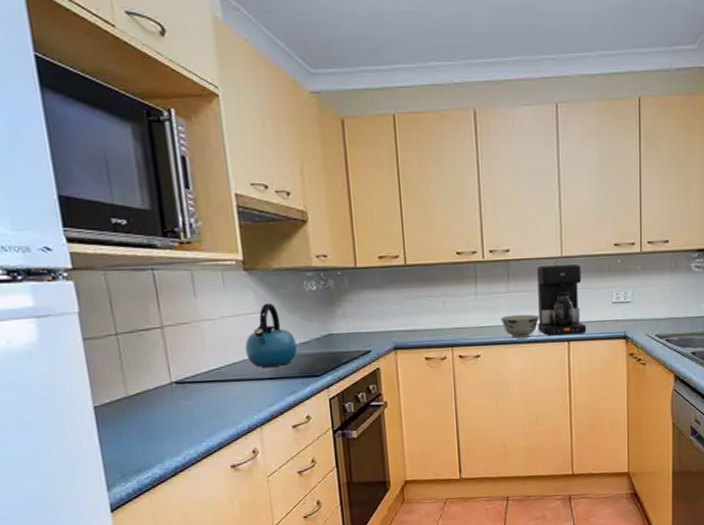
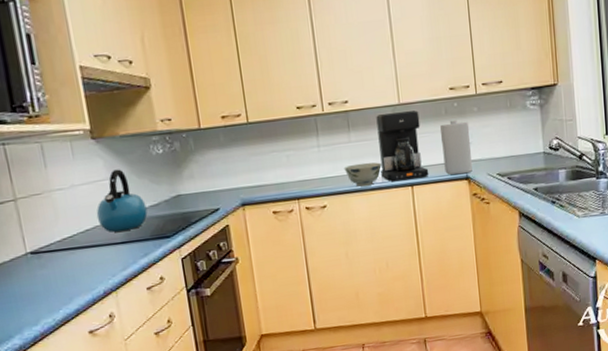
paper towel holder: none [602,277,632,334] -> present [440,119,472,175]

